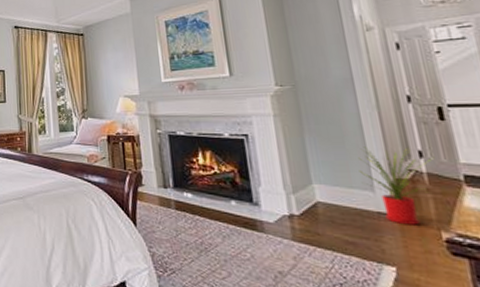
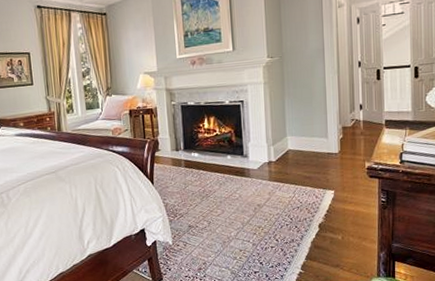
house plant: present [358,147,435,225] -> none [319,102,369,160]

